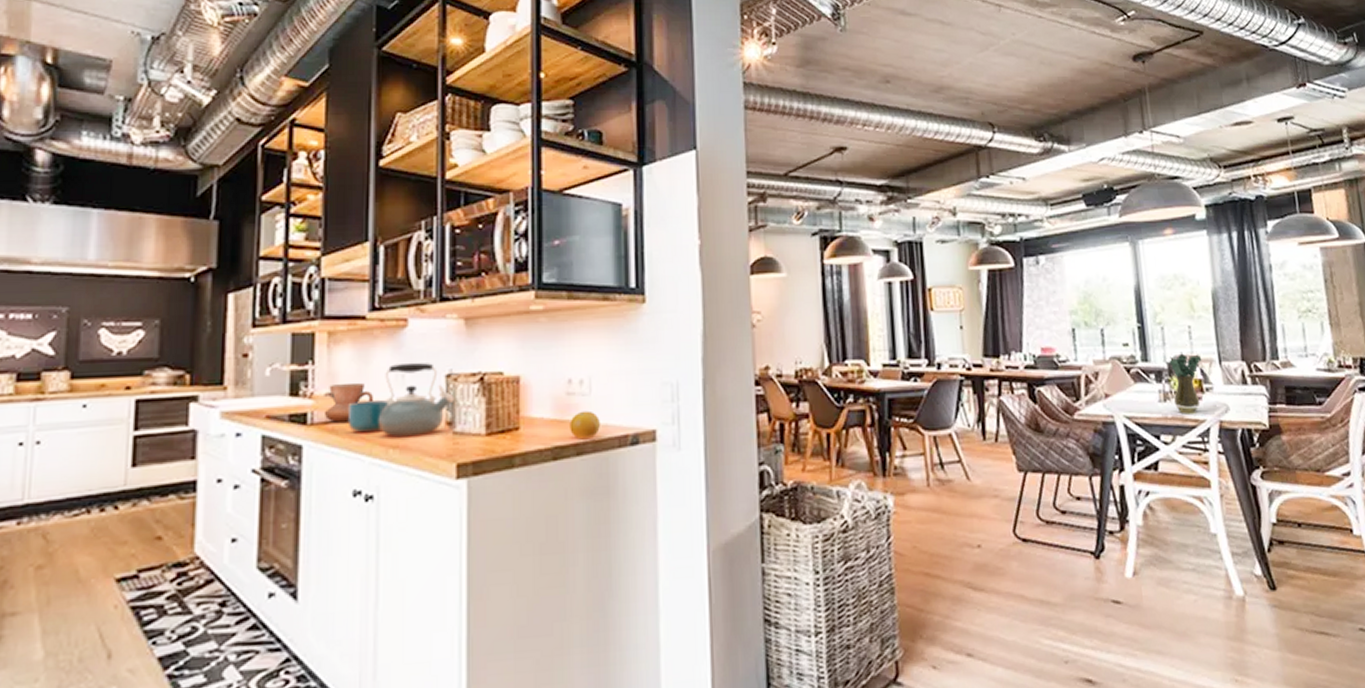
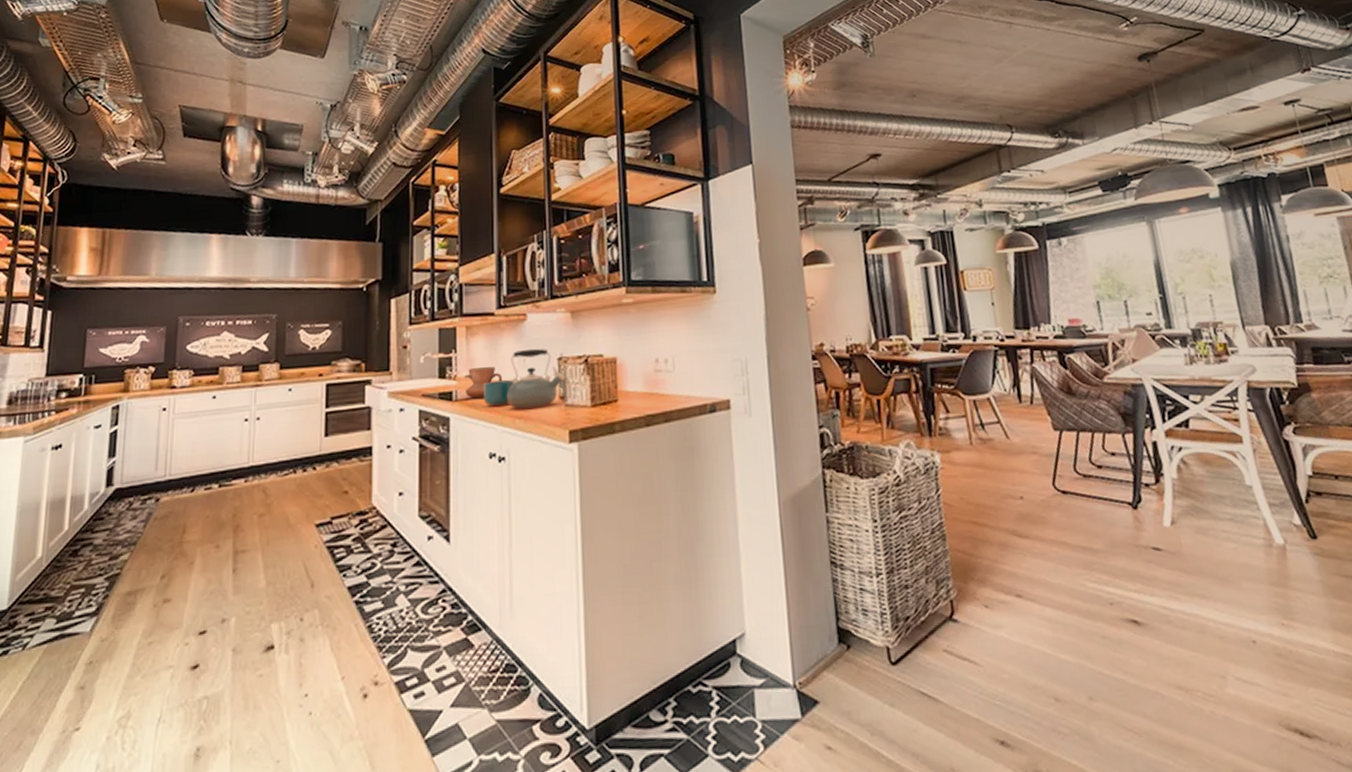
fruit: present [570,410,600,440] -> none [658,384,683,409]
vase: present [1169,352,1202,414] -> none [1193,318,1227,376]

